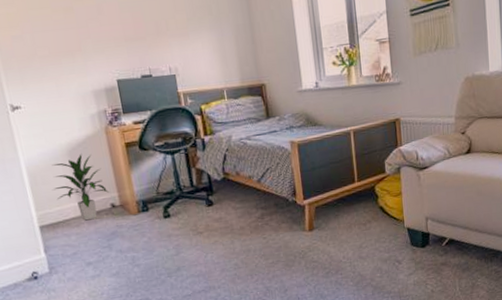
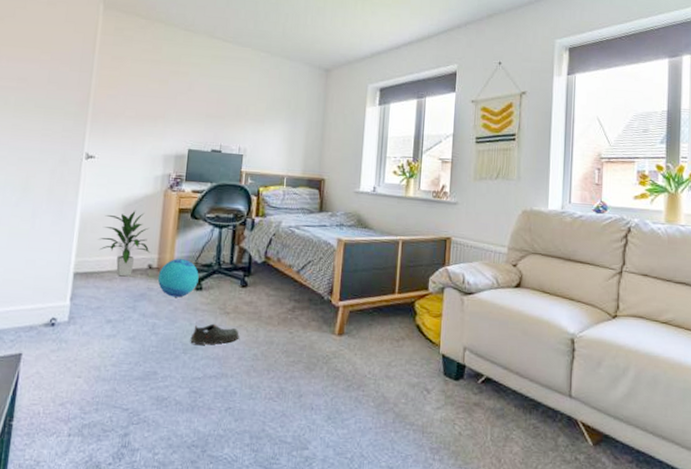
decorative ball: none [123,191,165,230] -> present [157,259,199,298]
shoe: none [171,244,218,267] -> present [190,323,239,345]

